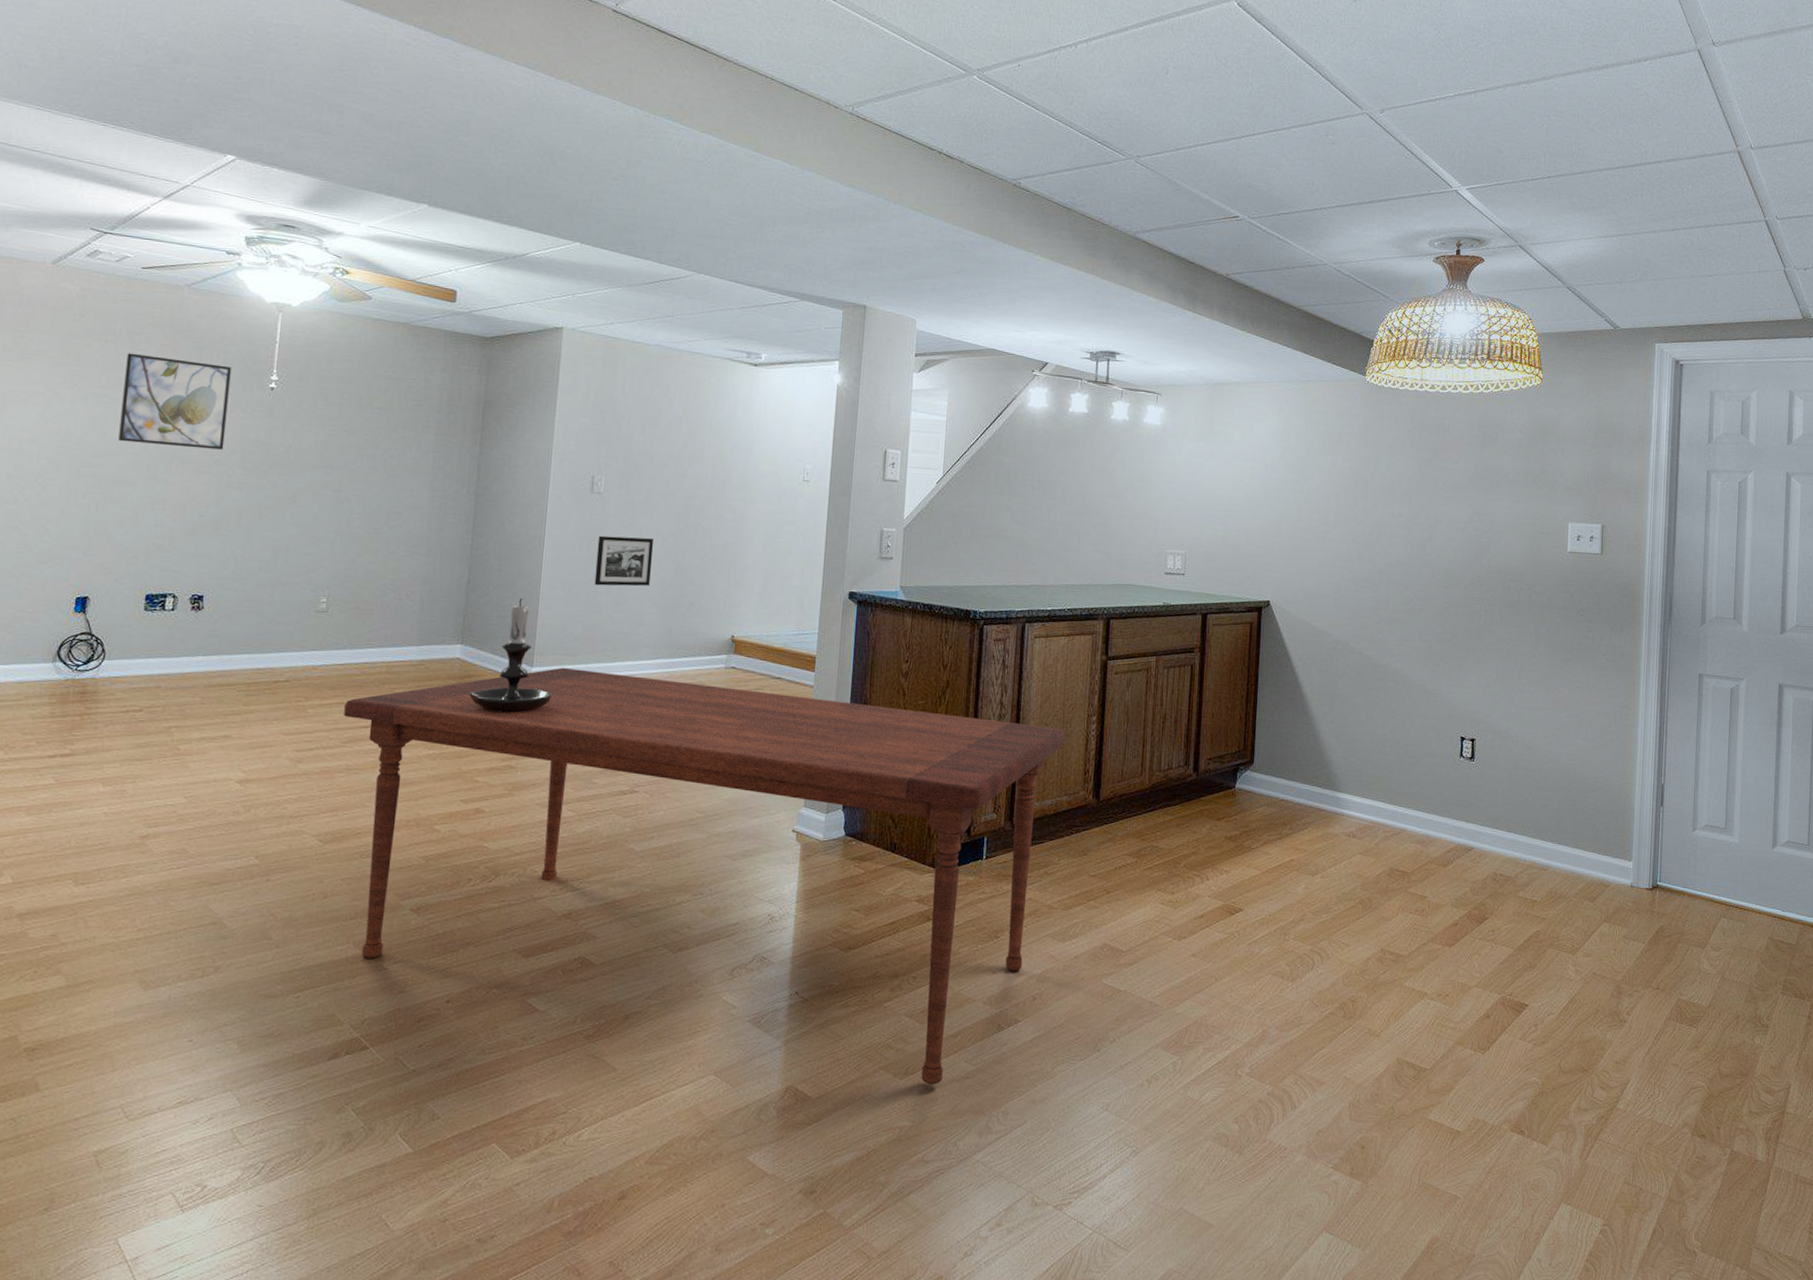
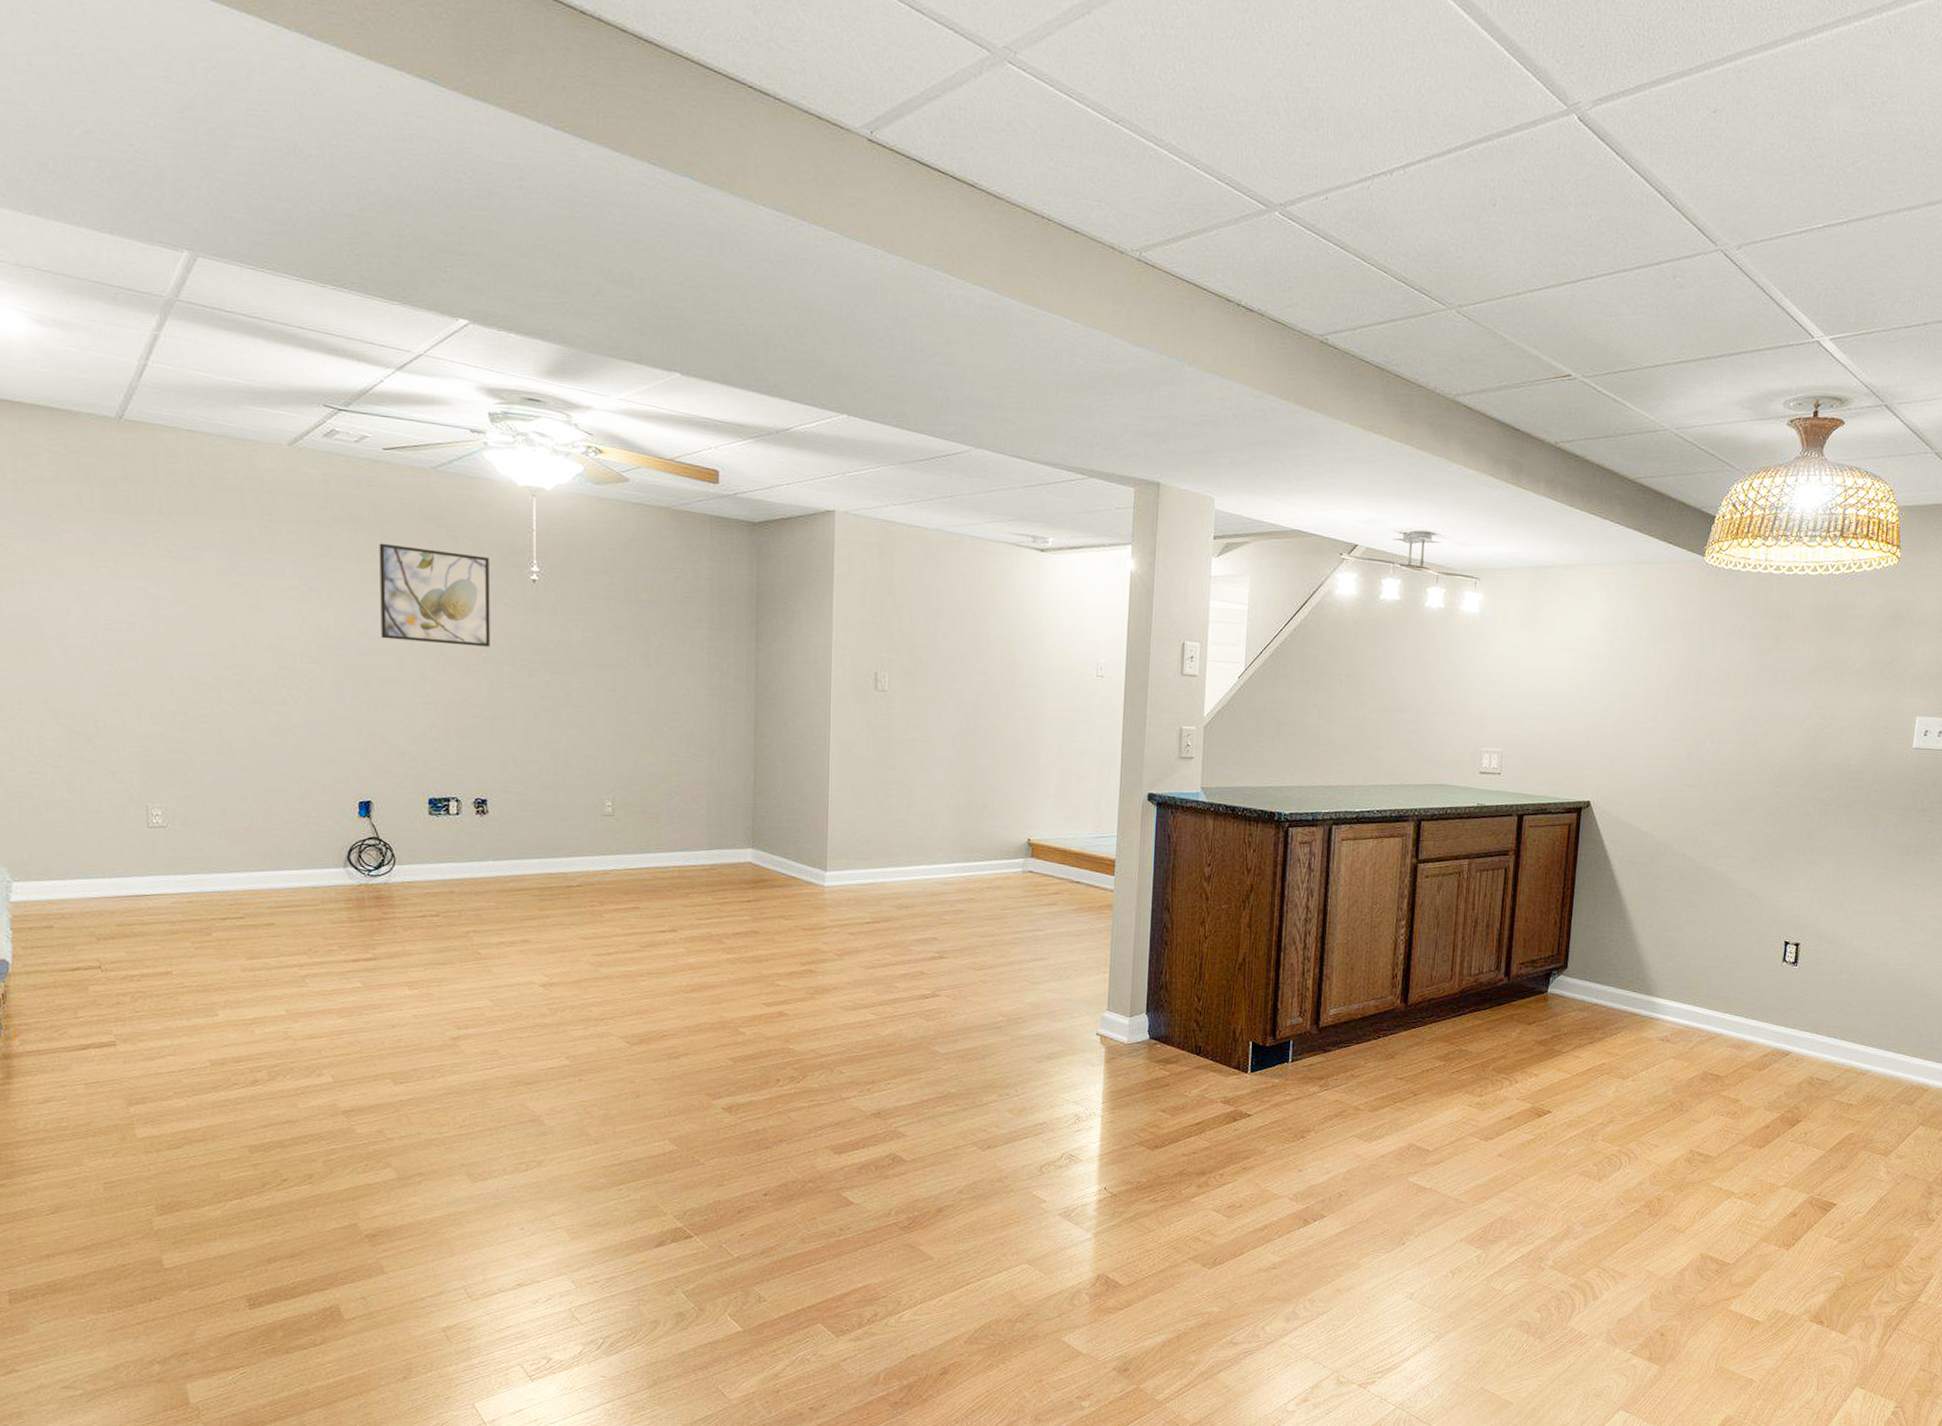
dining table: present [344,667,1065,1085] -> none [640,871,1373,1274]
candle holder: present [468,599,553,713] -> none [763,801,848,917]
picture frame: present [594,535,654,587] -> none [884,735,944,789]

